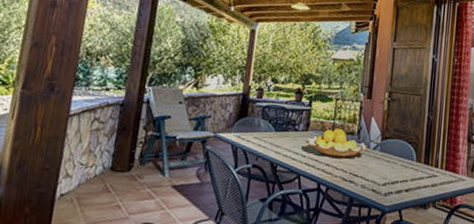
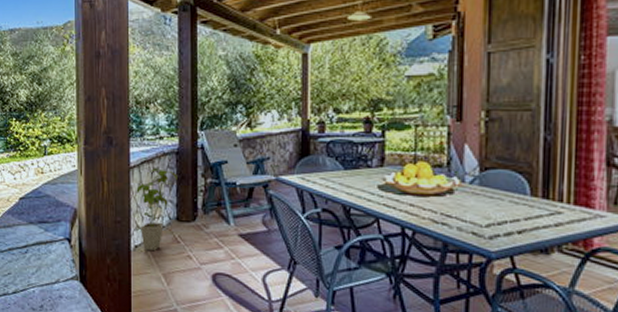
house plant: none [69,117,119,199] -> present [136,168,178,250]

